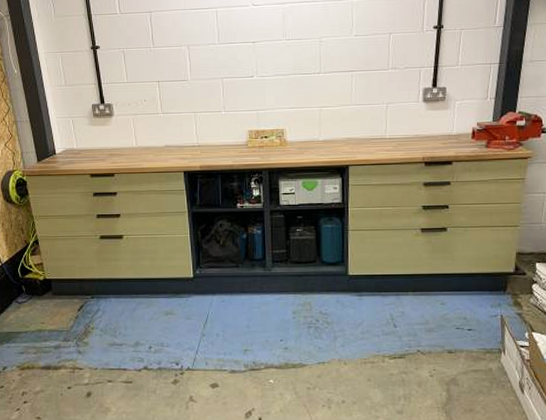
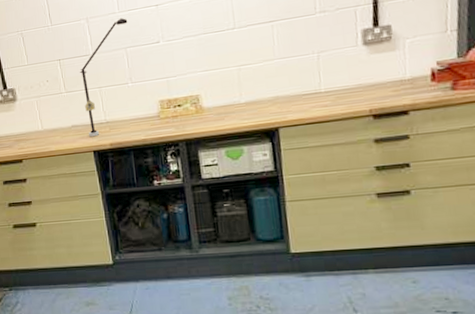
desk lamp: none [177,49,226,158] -> present [79,17,128,137]

